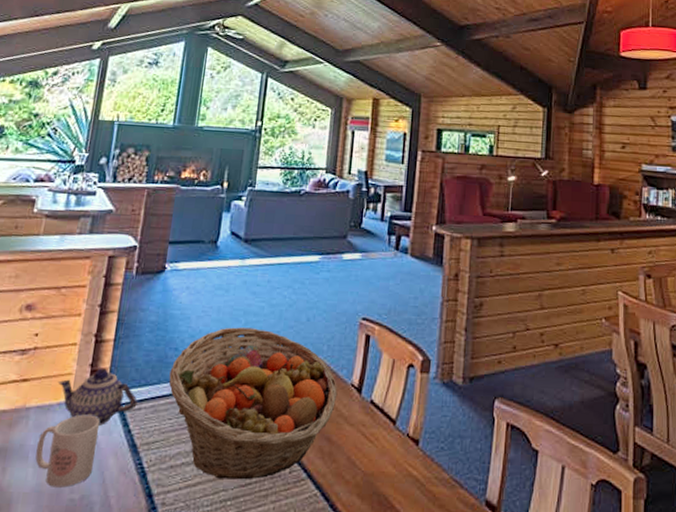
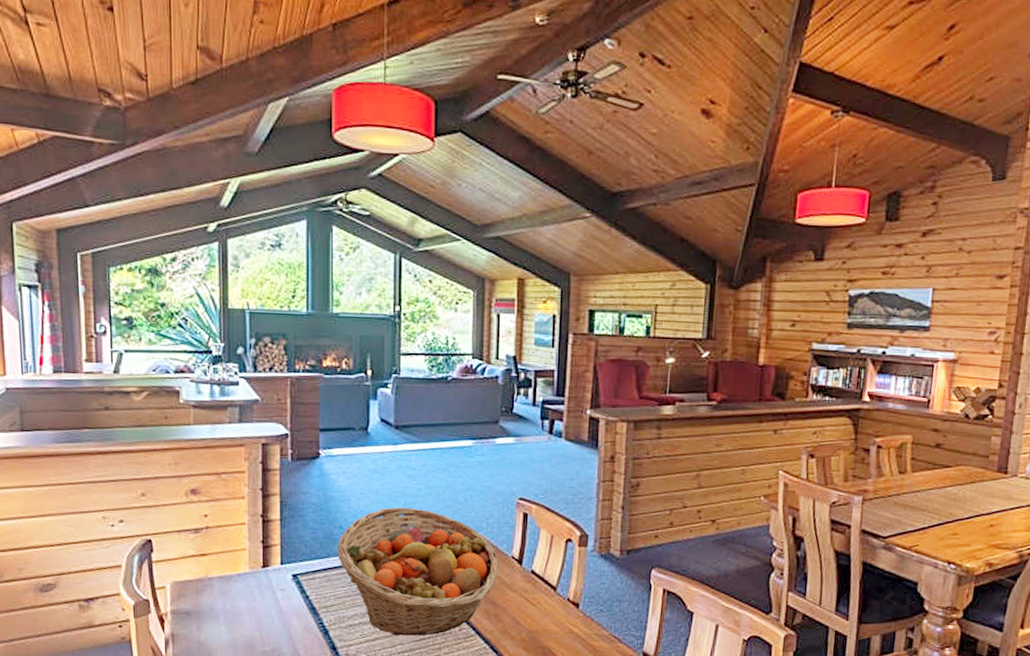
mug: present [35,414,99,488] -> none [225,583,280,642]
teapot: present [57,368,138,426] -> none [233,544,311,592]

